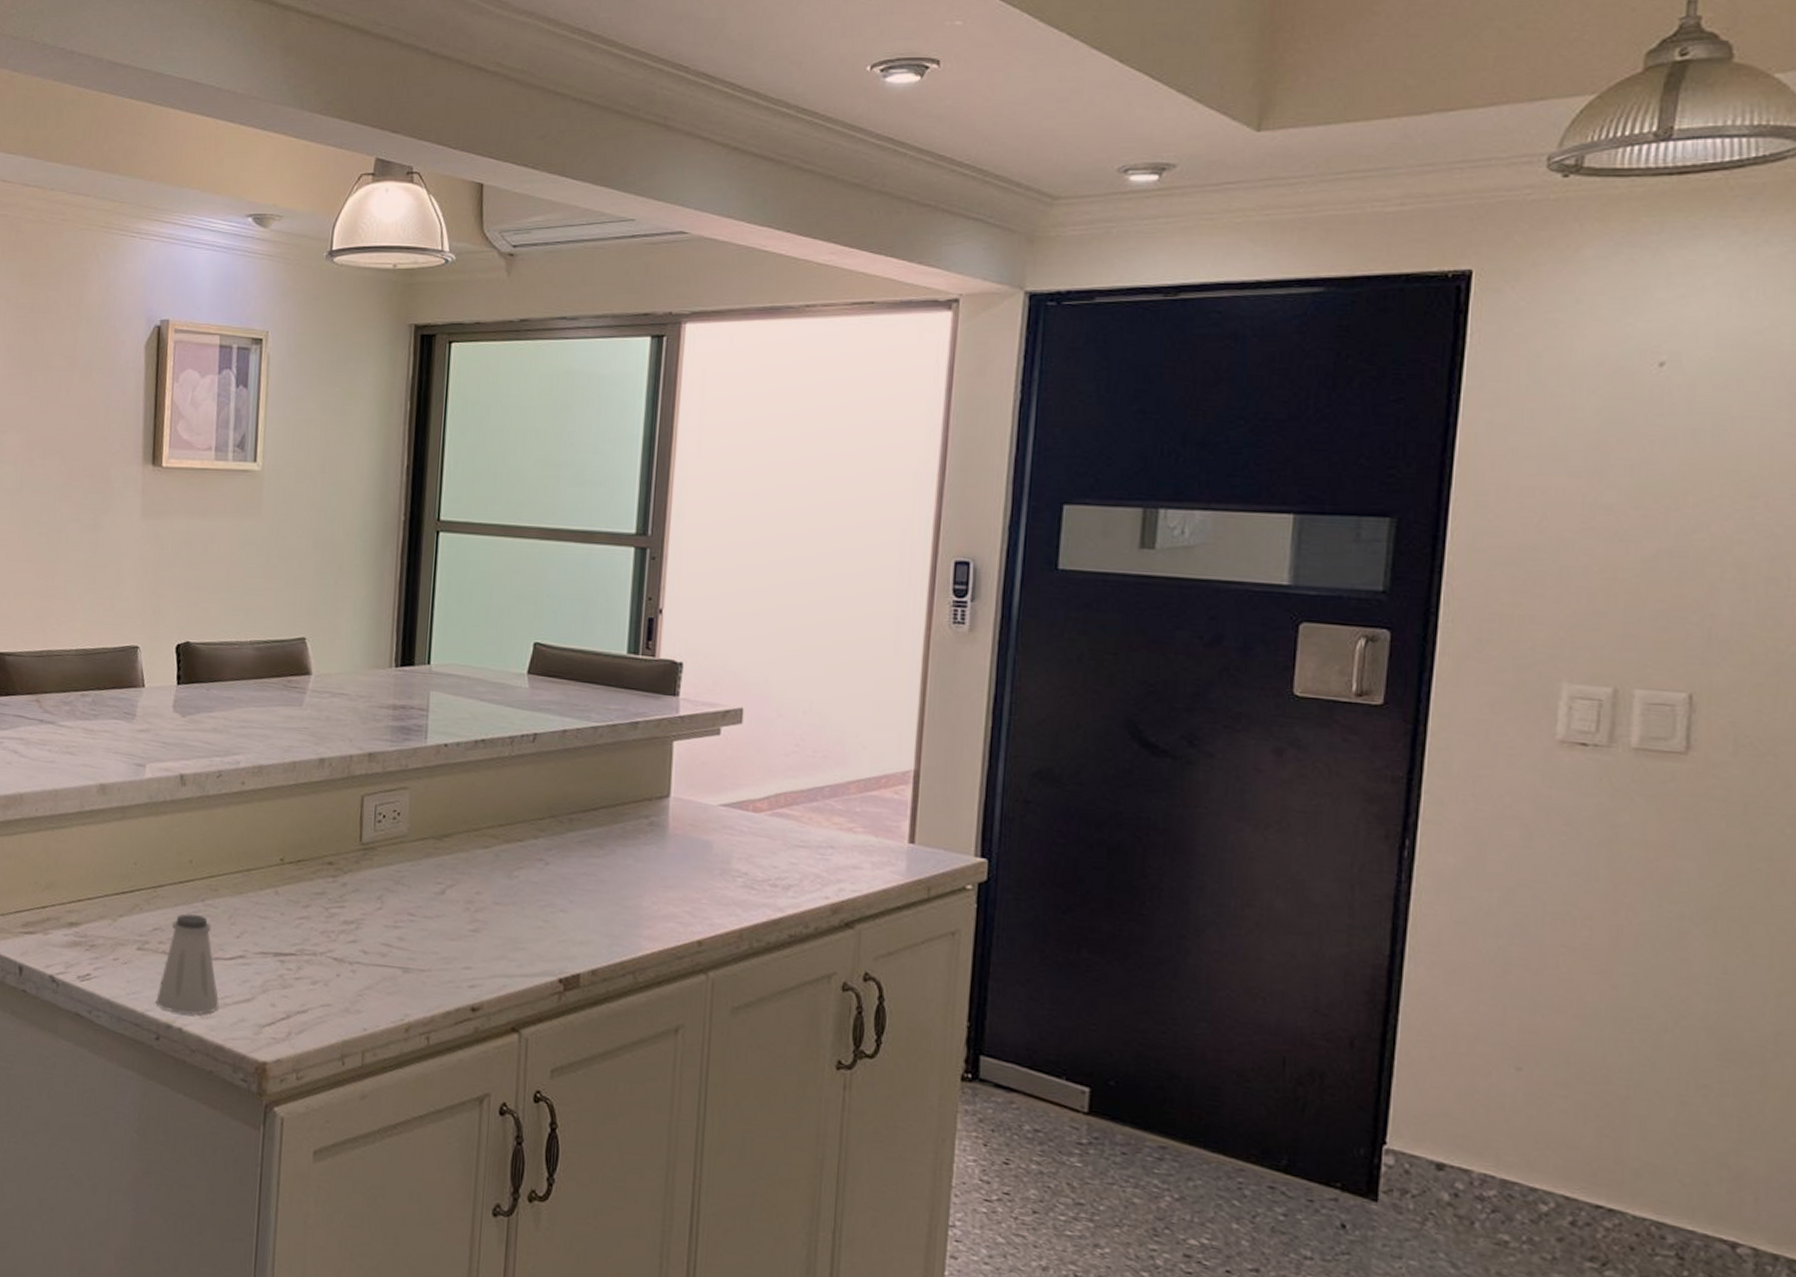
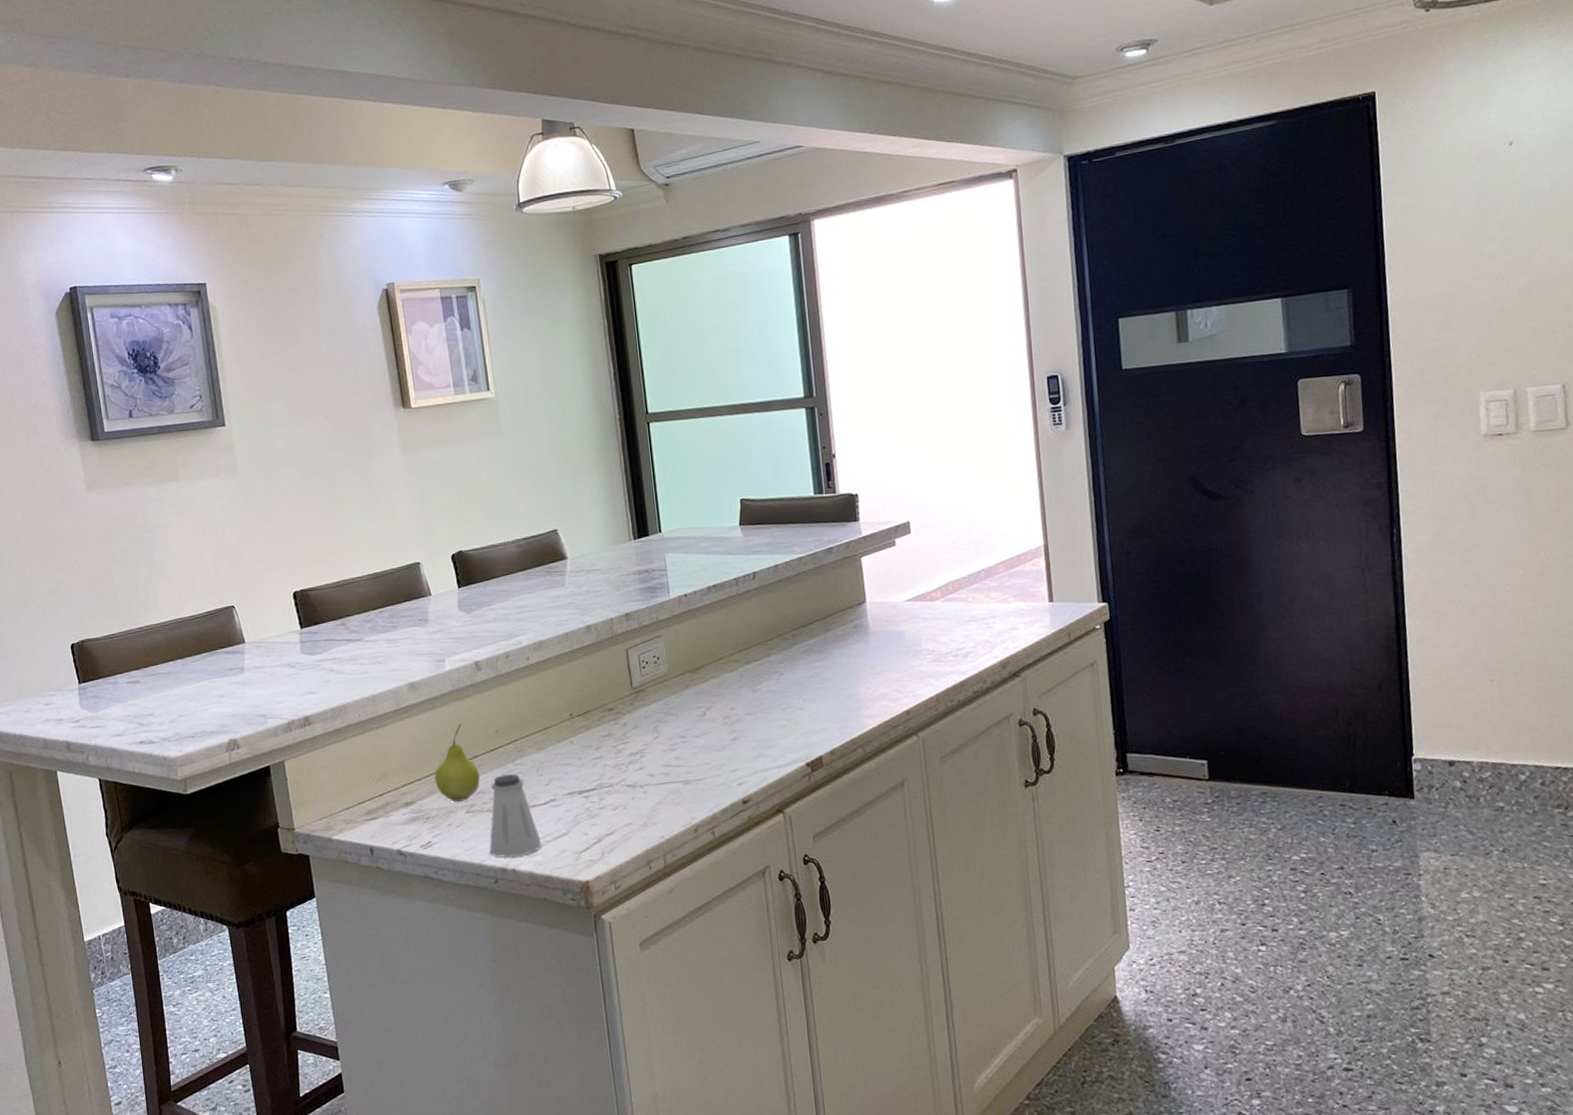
fruit: none [108,844,162,935] -> present [434,724,481,802]

